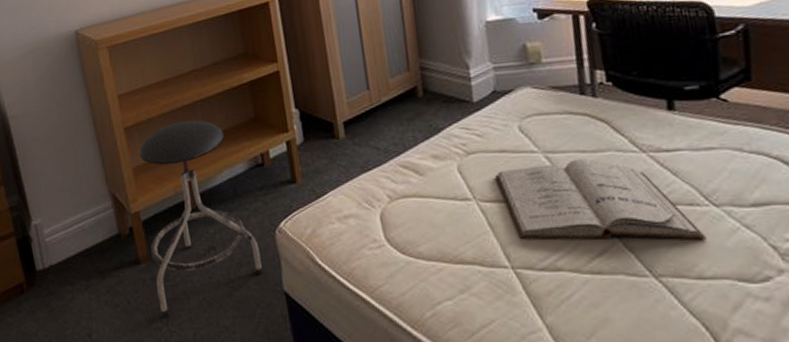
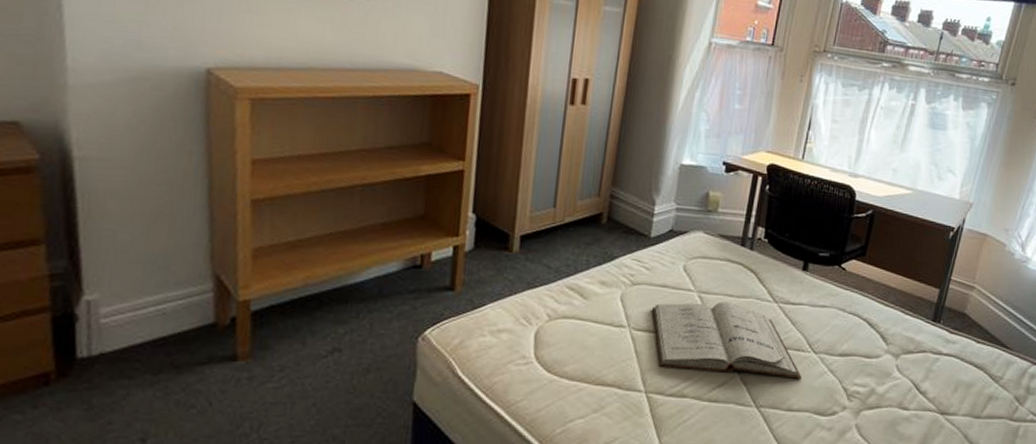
stool: present [139,120,264,317] -> none [251,204,395,422]

